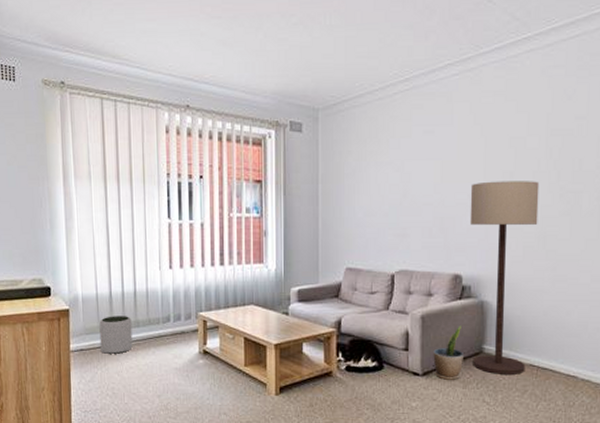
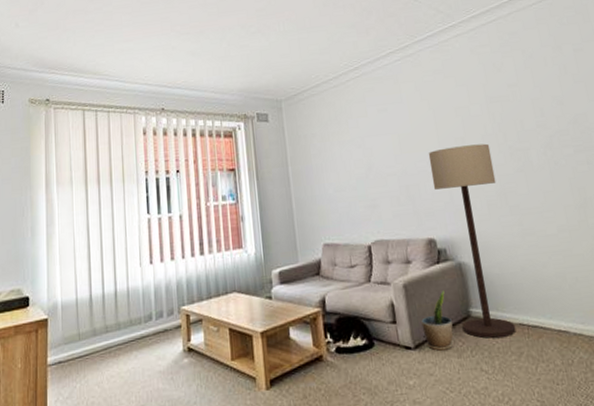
plant pot: present [99,316,133,354] -> none [79,319,114,364]

